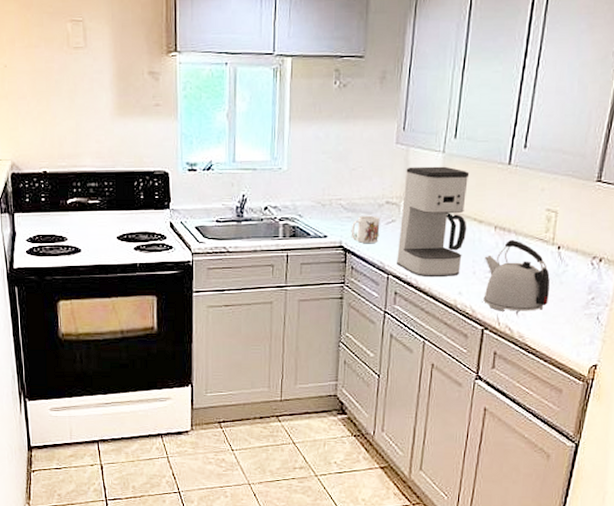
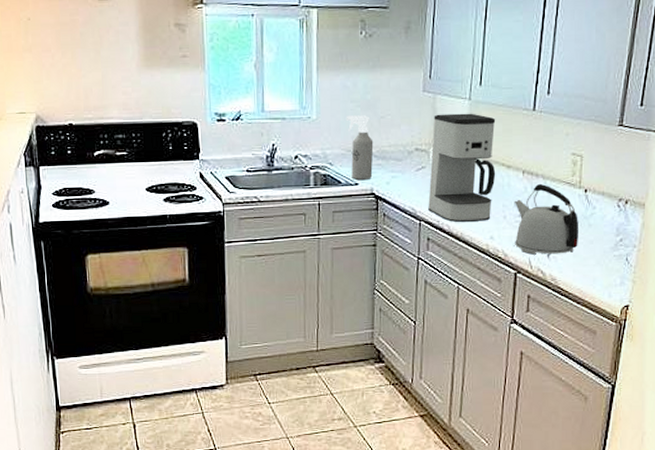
spray bottle: none [318,167,344,232] -> present [347,115,374,180]
mug: present [351,215,380,244] -> none [381,162,410,191]

